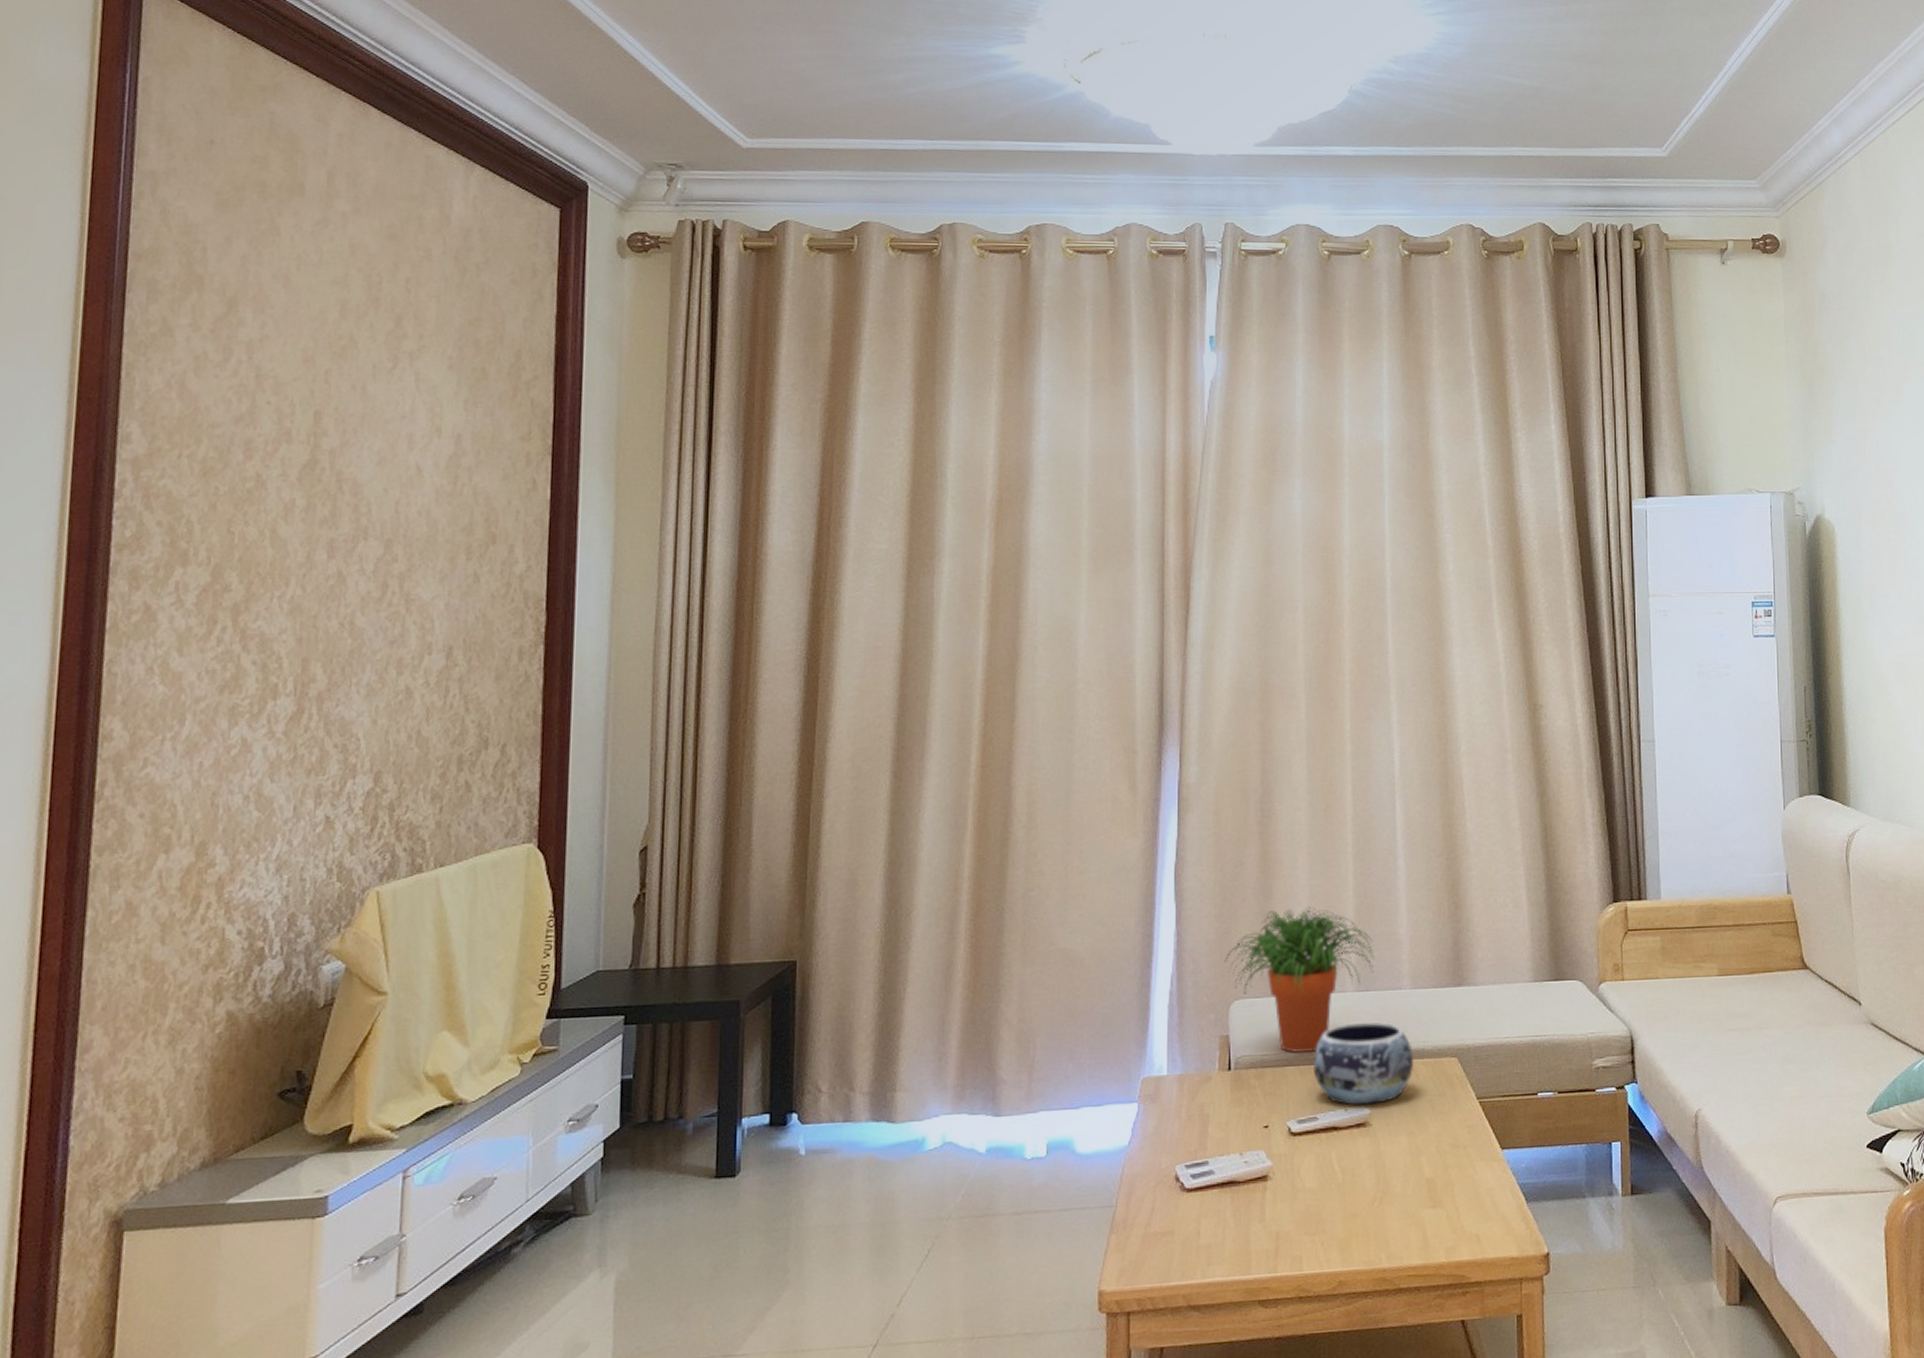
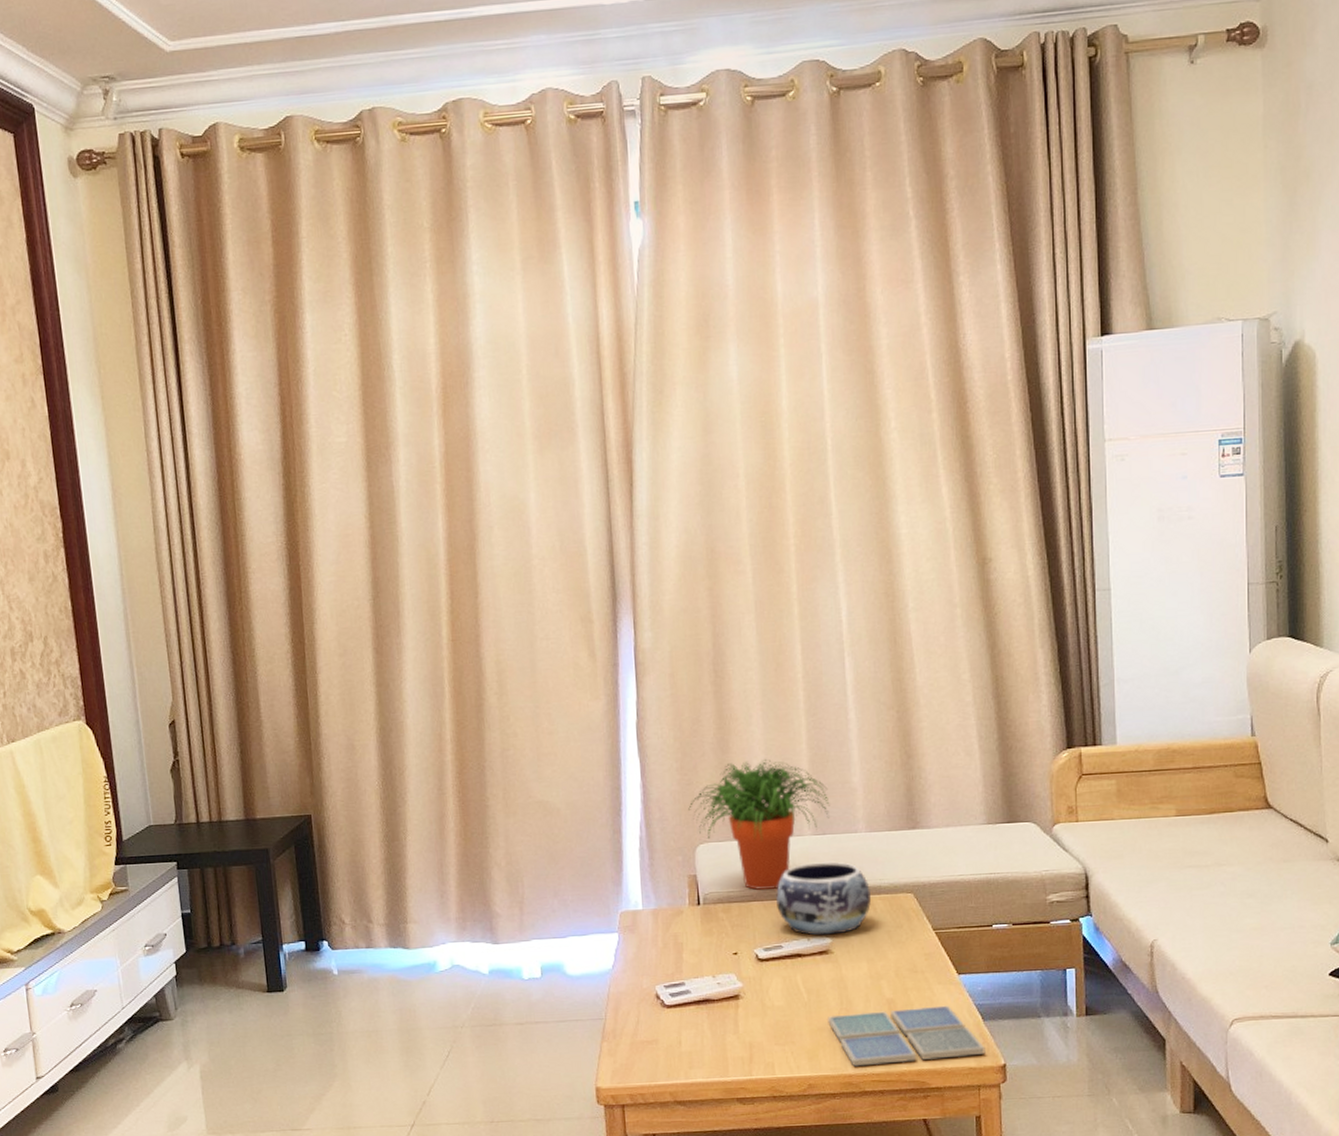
drink coaster: none [1361,1185,1528,1259] -> present [826,1005,986,1067]

